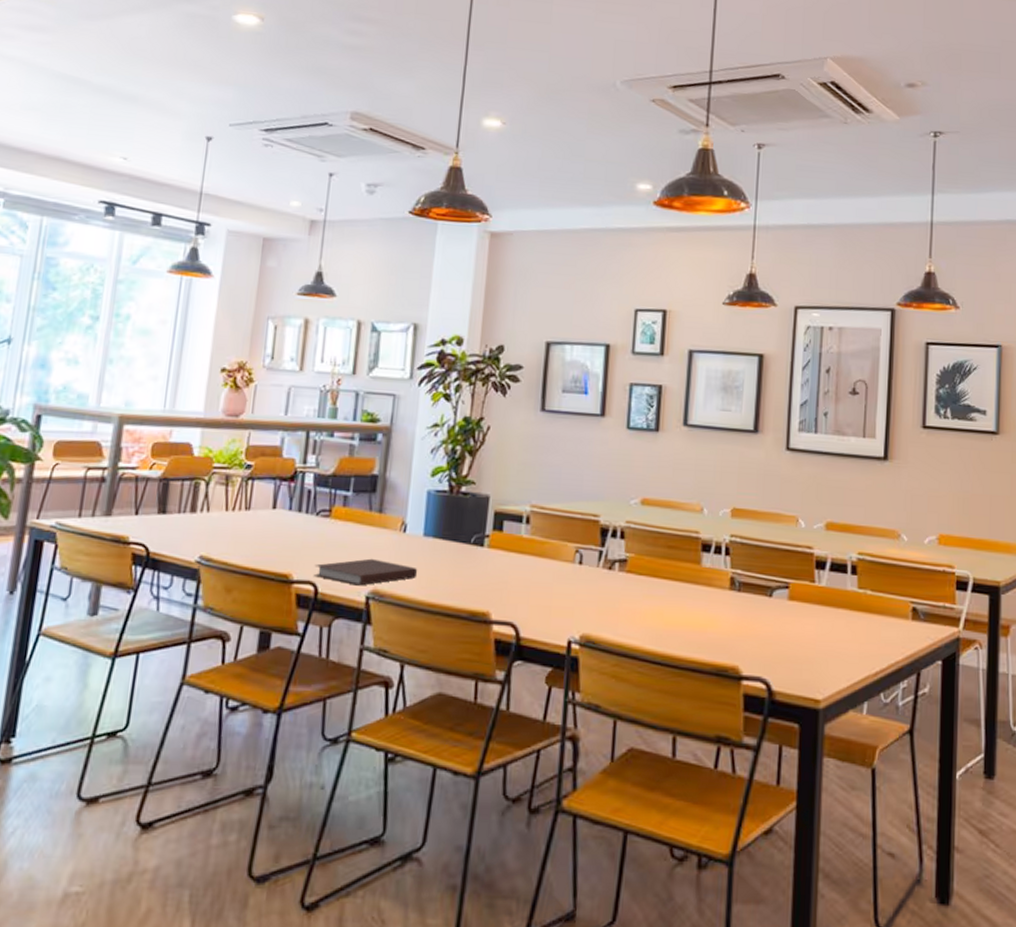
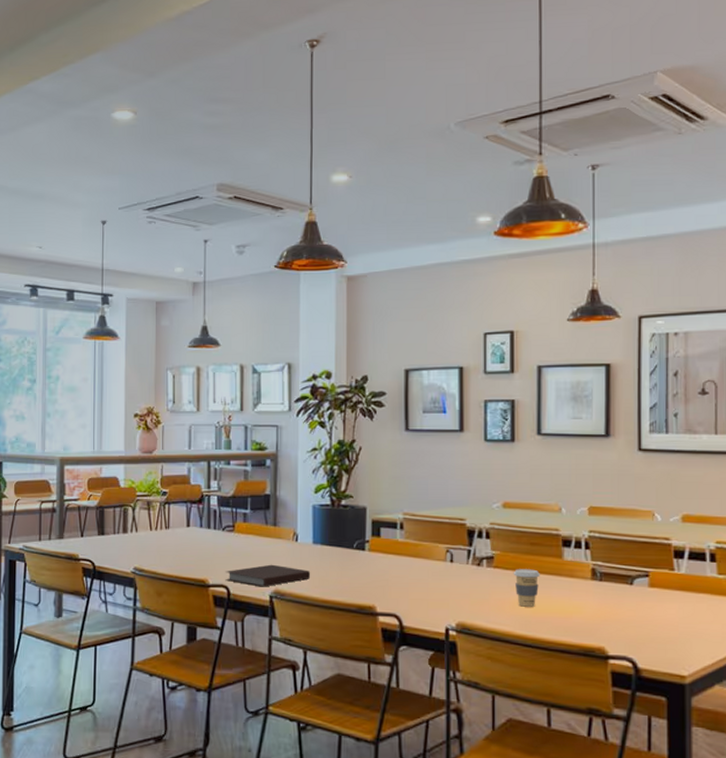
coffee cup: none [646,575,676,619] -> present [513,569,540,607]

